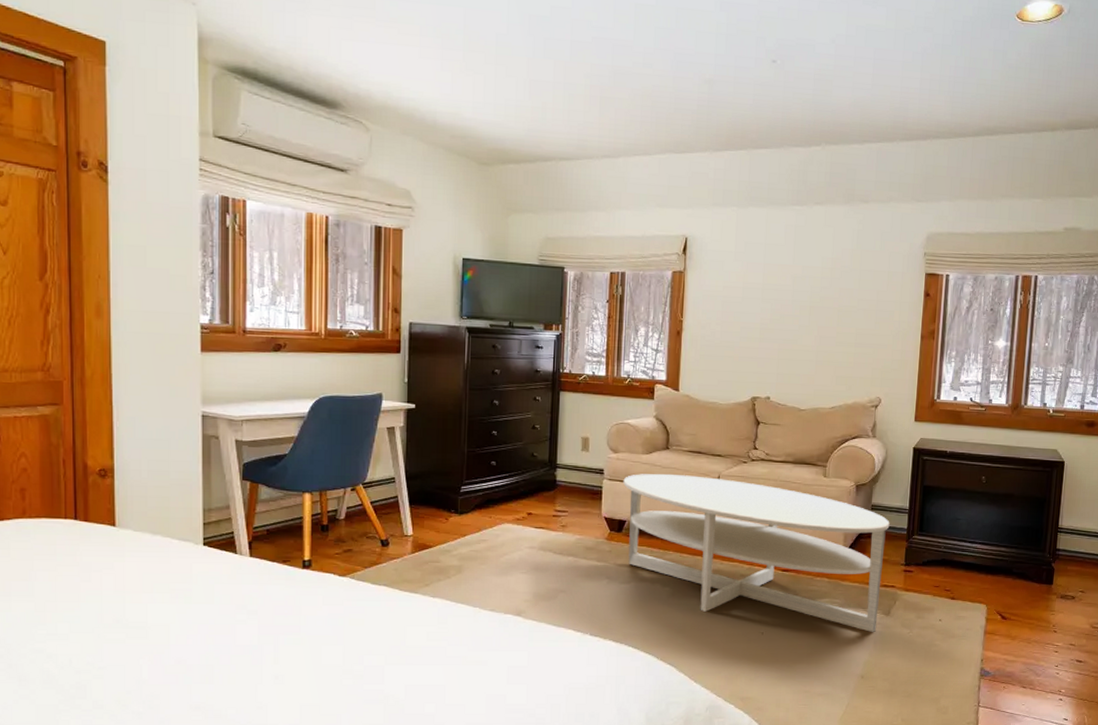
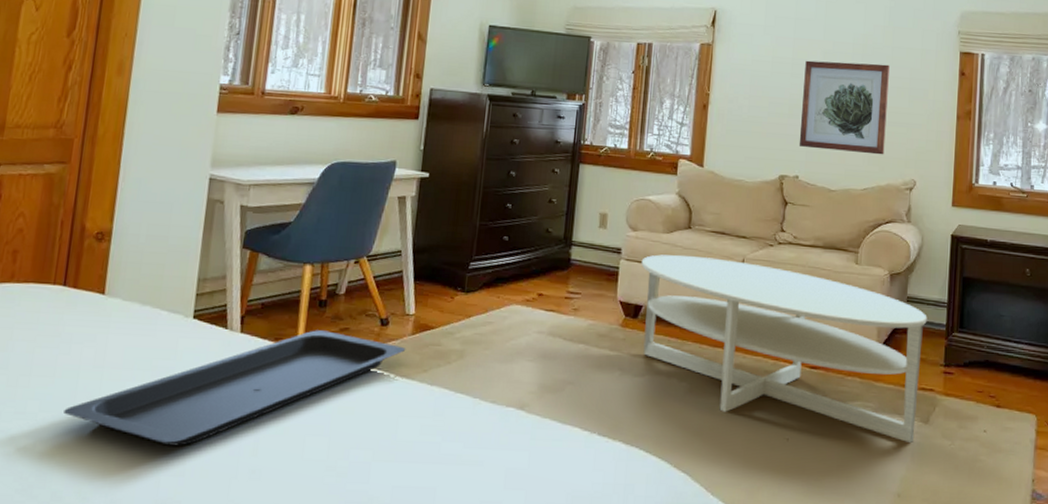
serving tray: none [93,552,407,658] -> present [64,330,406,446]
wall art: none [769,285,857,375] -> present [798,60,890,155]

